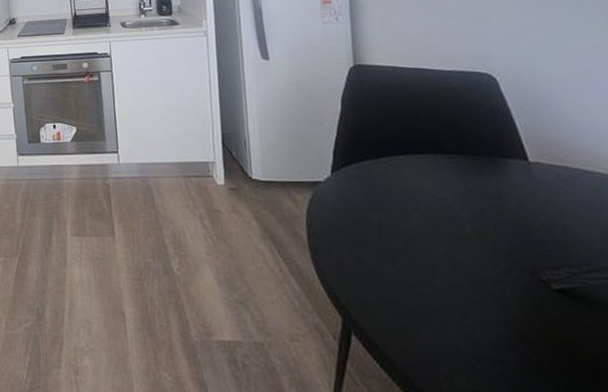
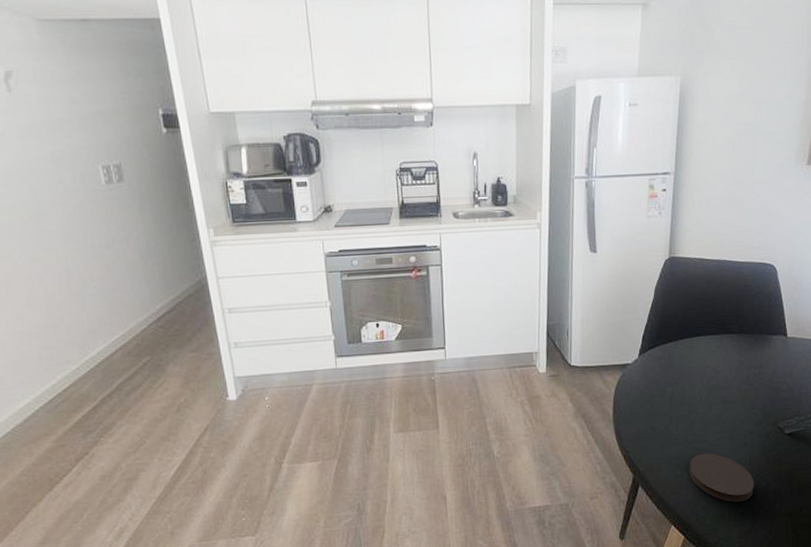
coaster: none [417,302,519,377] -> present [689,453,754,503]

